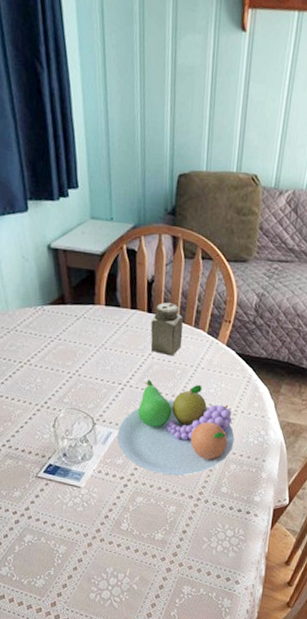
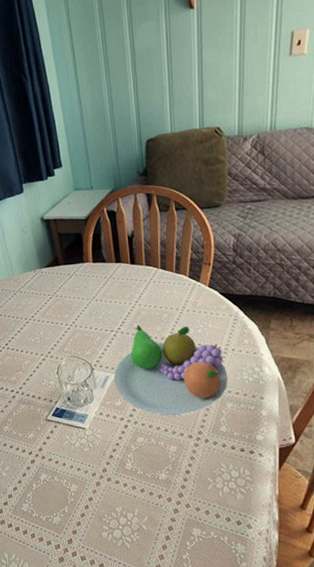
salt shaker: present [150,302,184,356] -> none [135,253,166,302]

